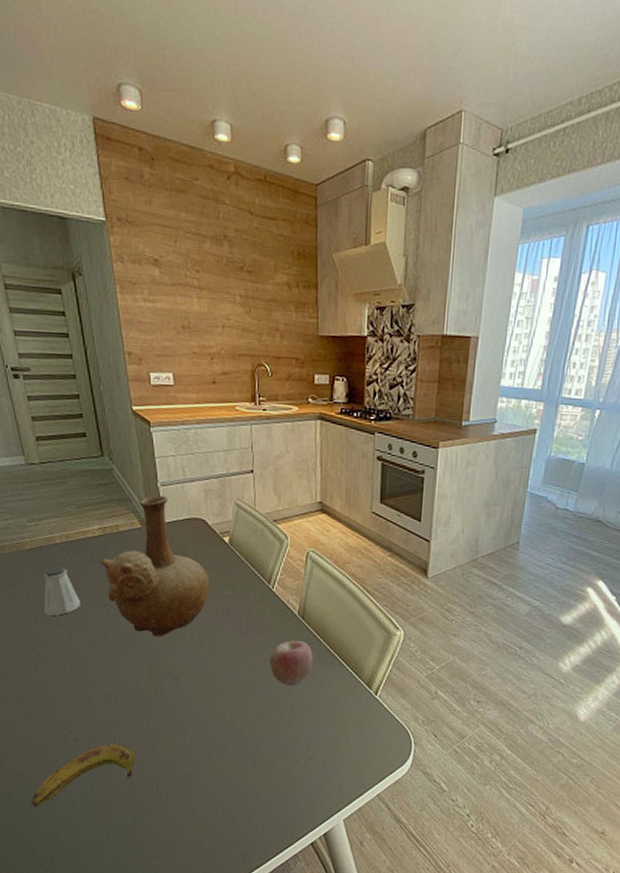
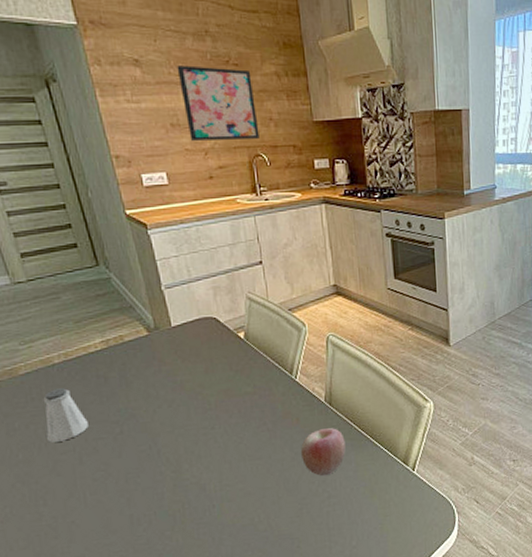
vase: present [99,495,210,637] -> none [105,299,230,447]
wall art: none [193,268,265,348] -> present [177,65,260,141]

